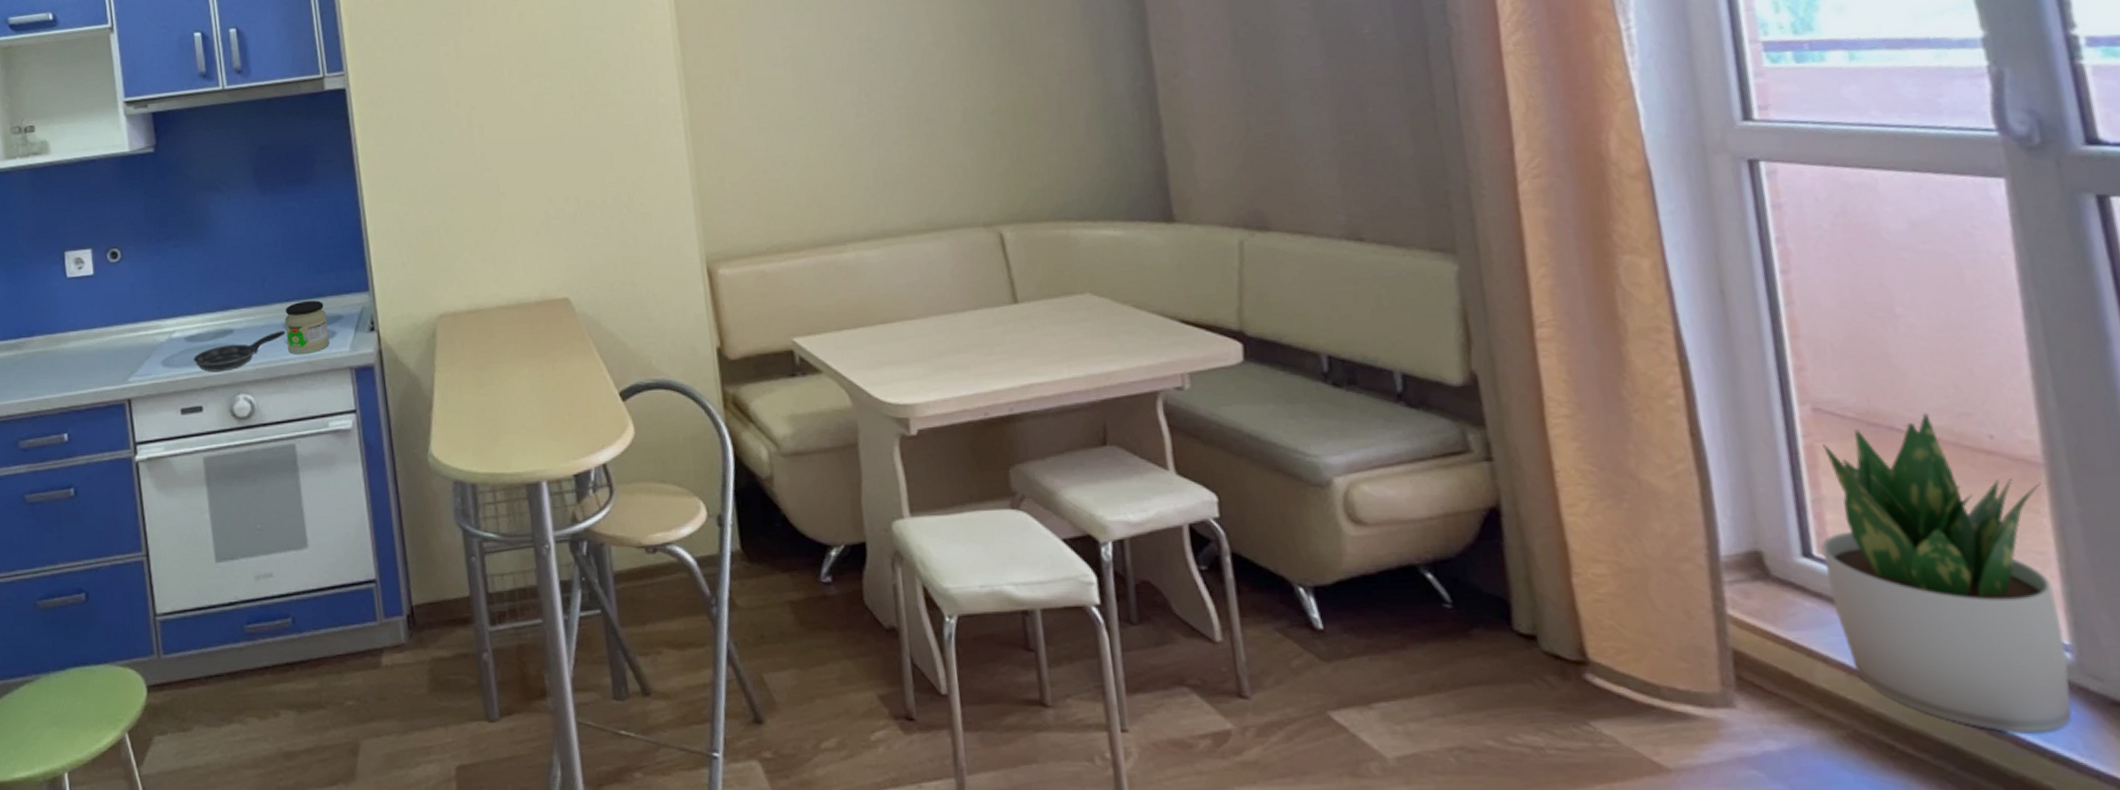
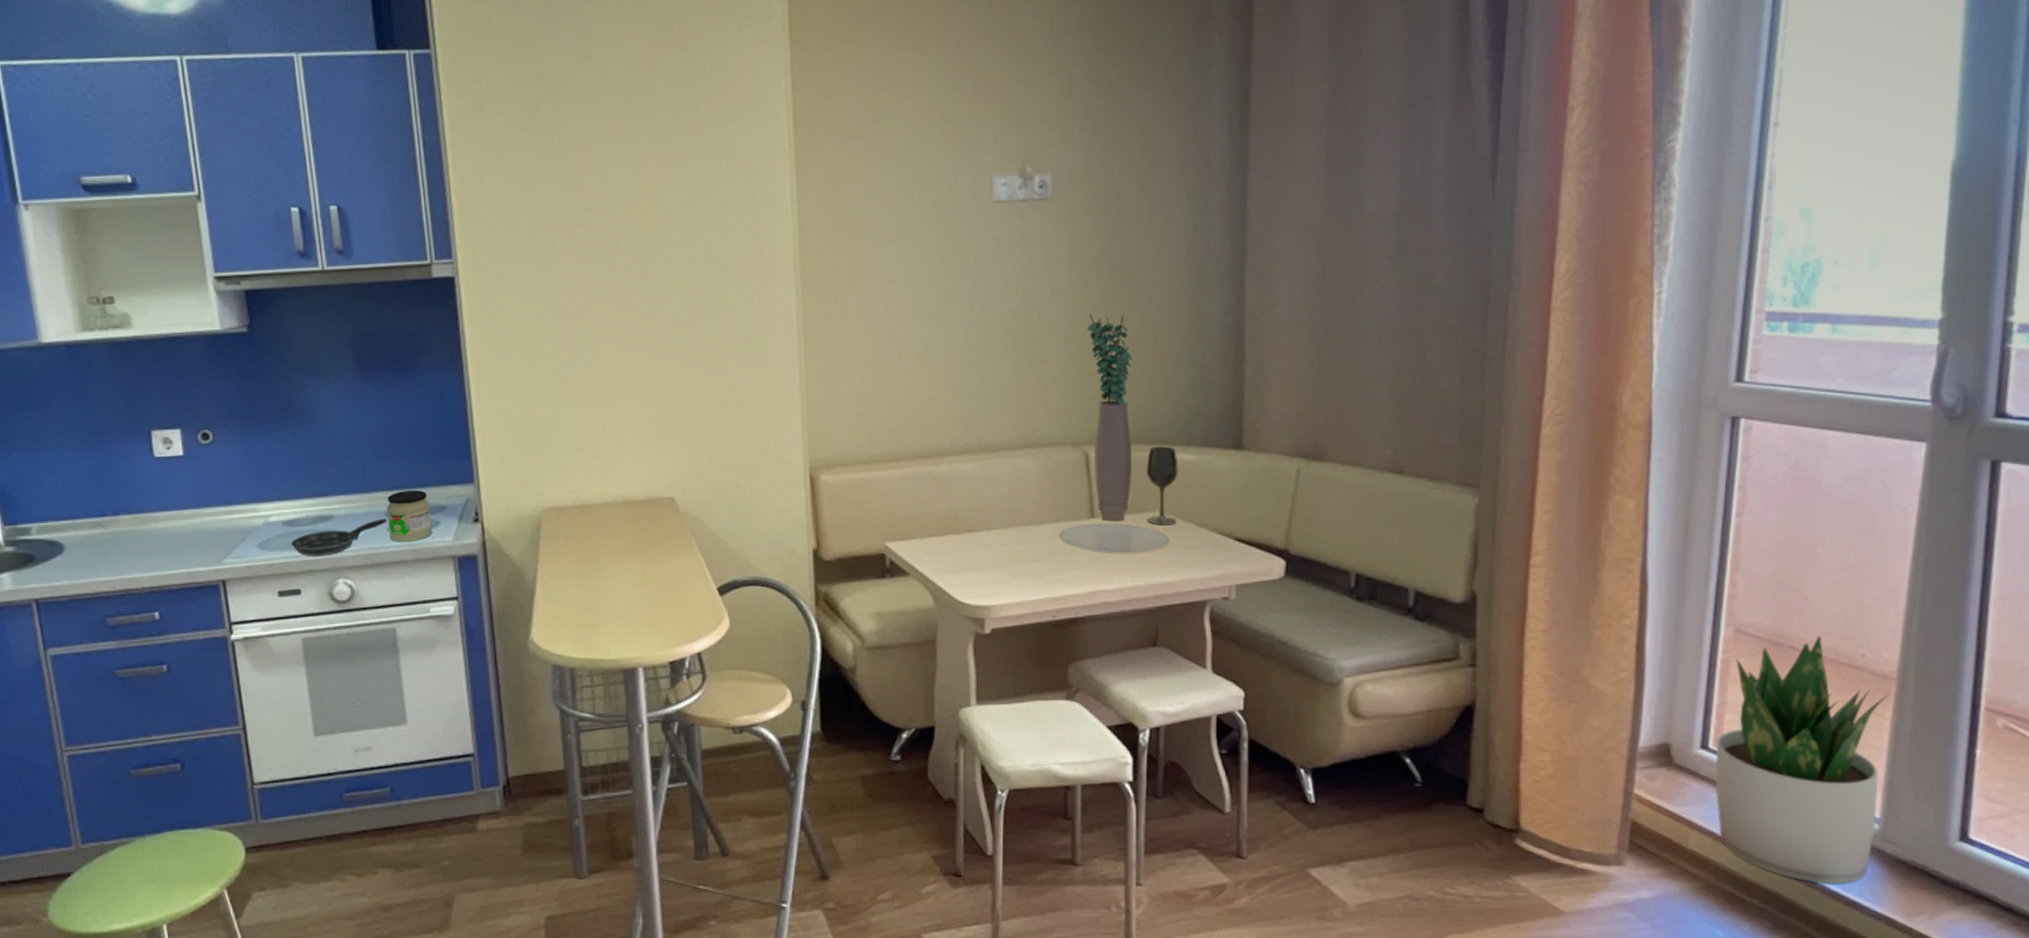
plate: none [980,307,1108,343] -> present [1058,522,1171,555]
vase: none [985,87,1055,307] -> present [1087,314,1133,522]
wine glass: none [1068,222,1111,309] -> present [1145,446,1179,526]

